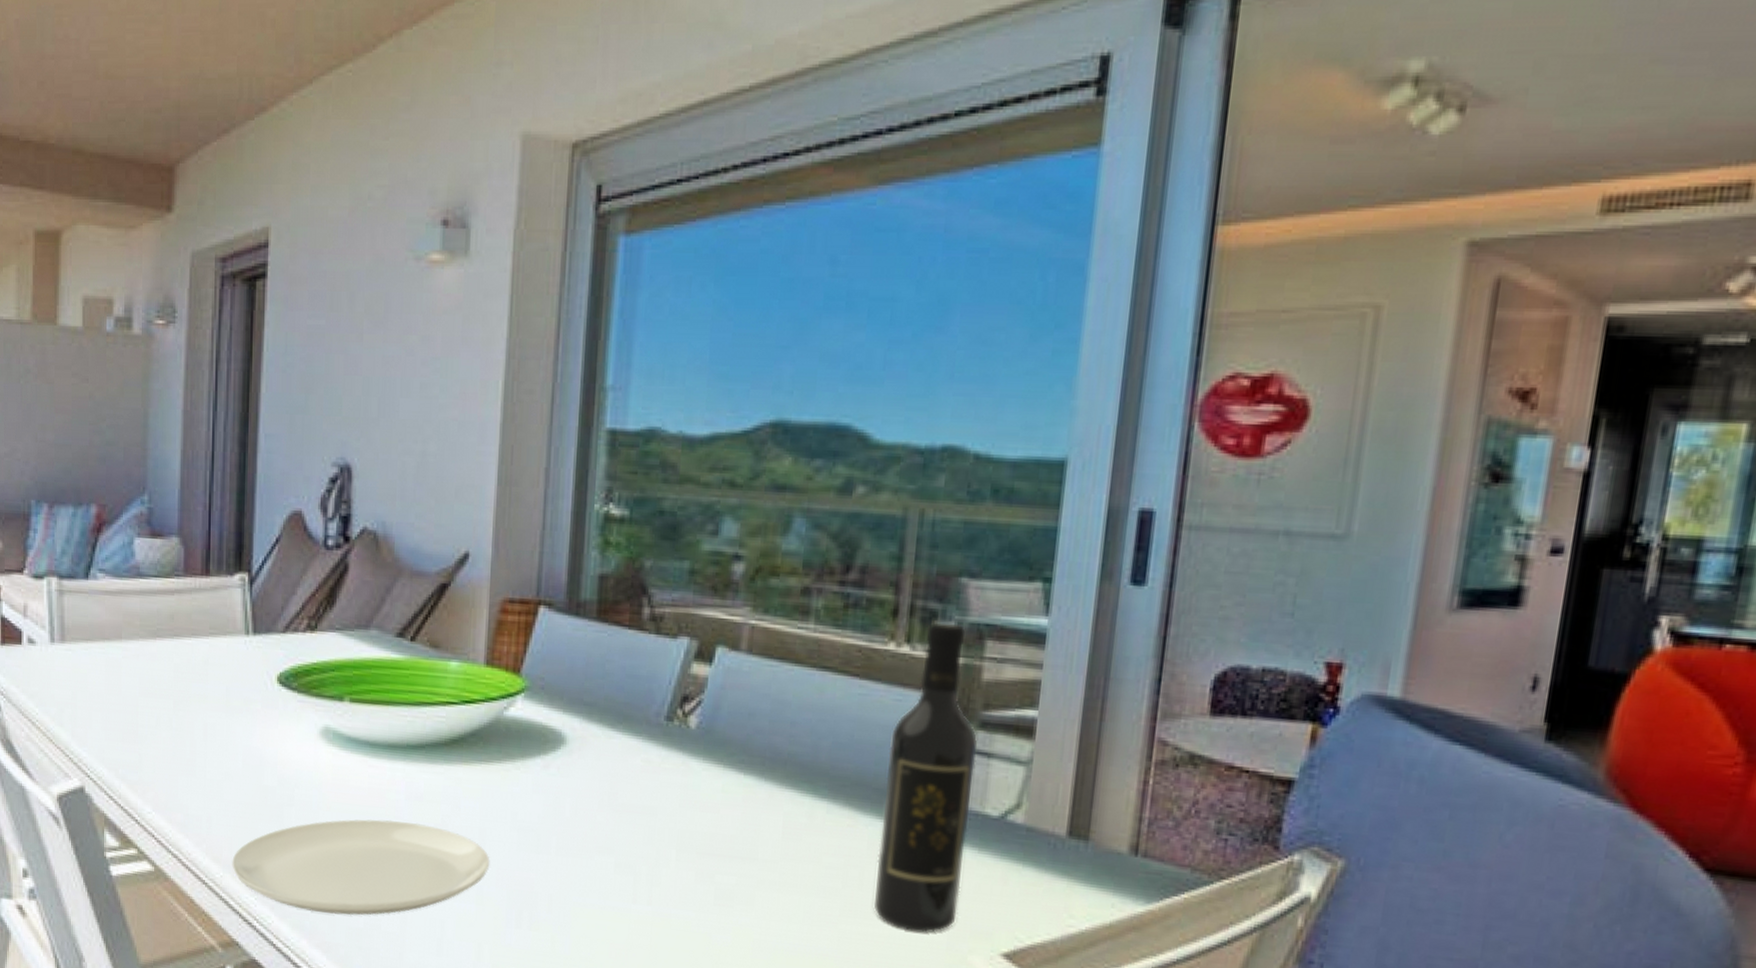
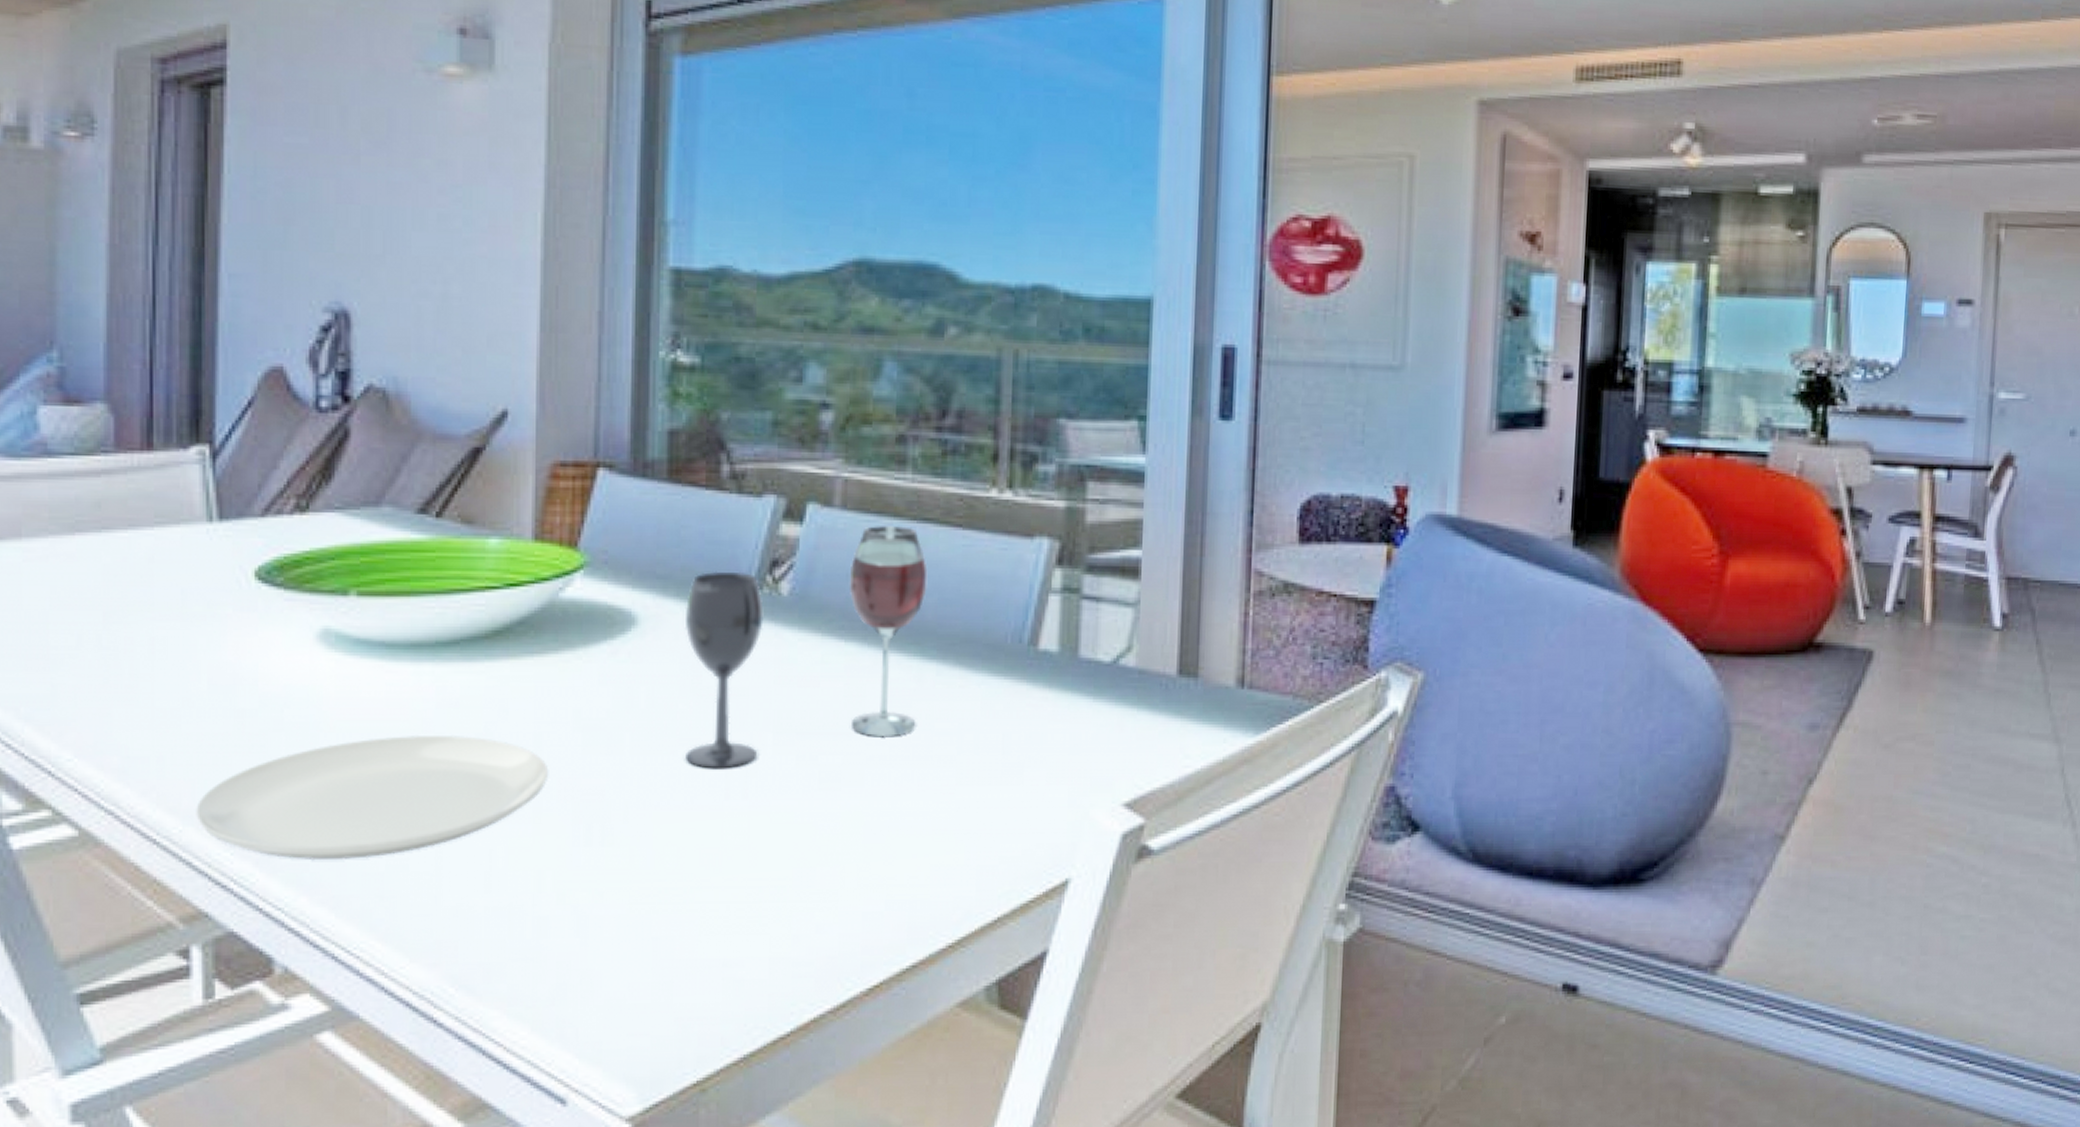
wine glass: none [601,702,674,877] -> present [684,571,764,768]
wineglass: none [746,670,824,865] -> present [849,526,928,736]
wine bottle: present [873,622,978,932] -> none [991,465,1086,791]

